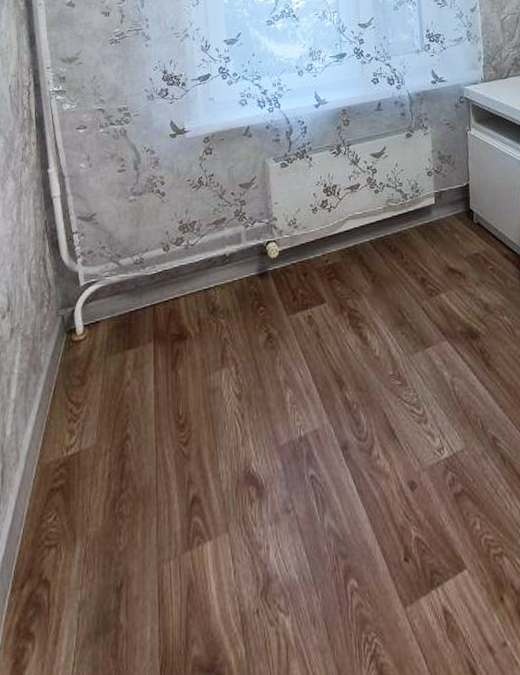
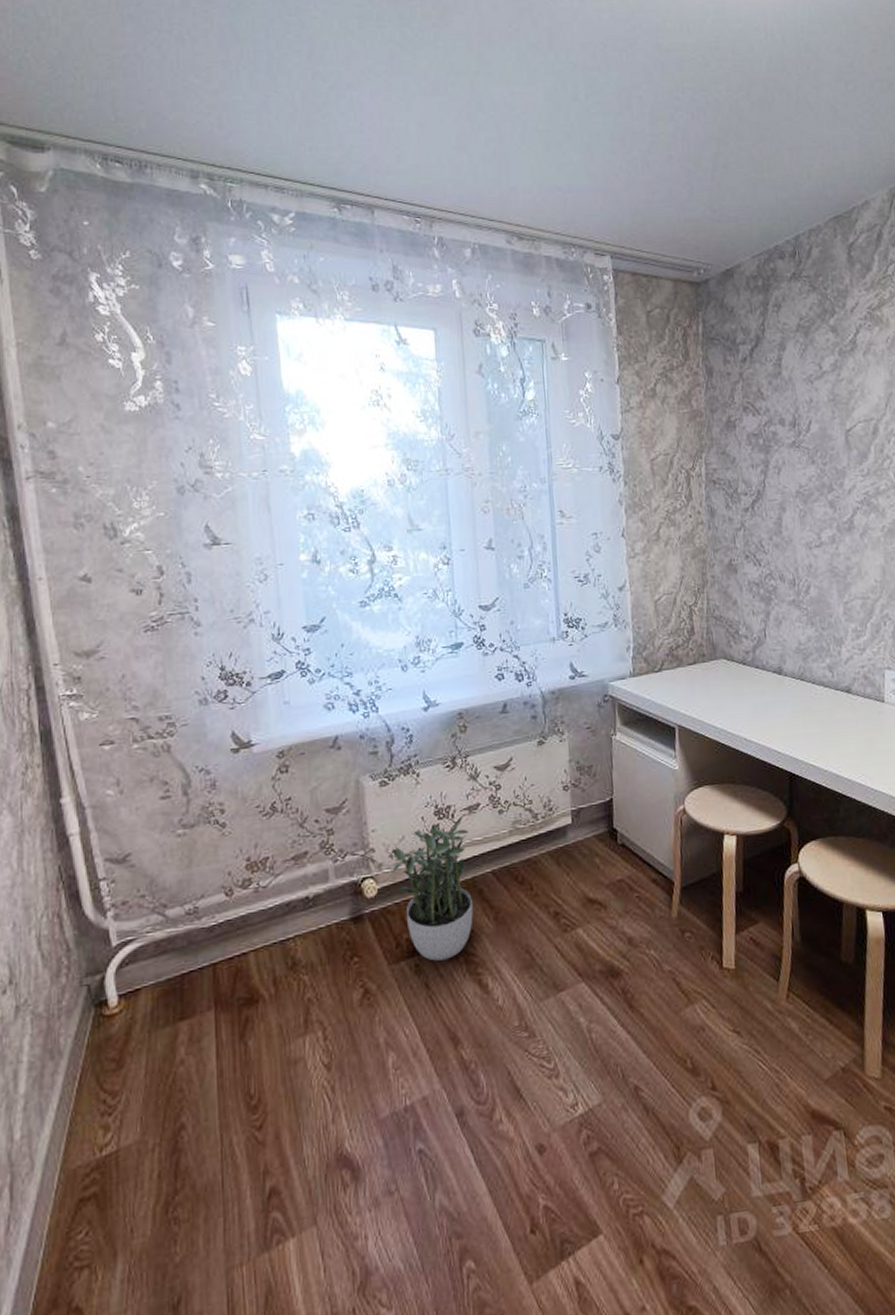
potted plant: none [291,194,355,314] -> present [392,816,473,961]

